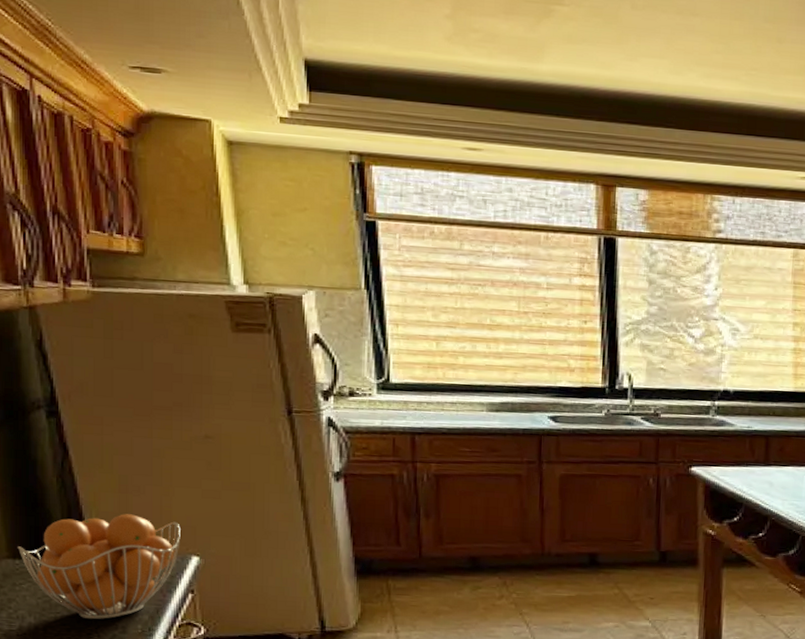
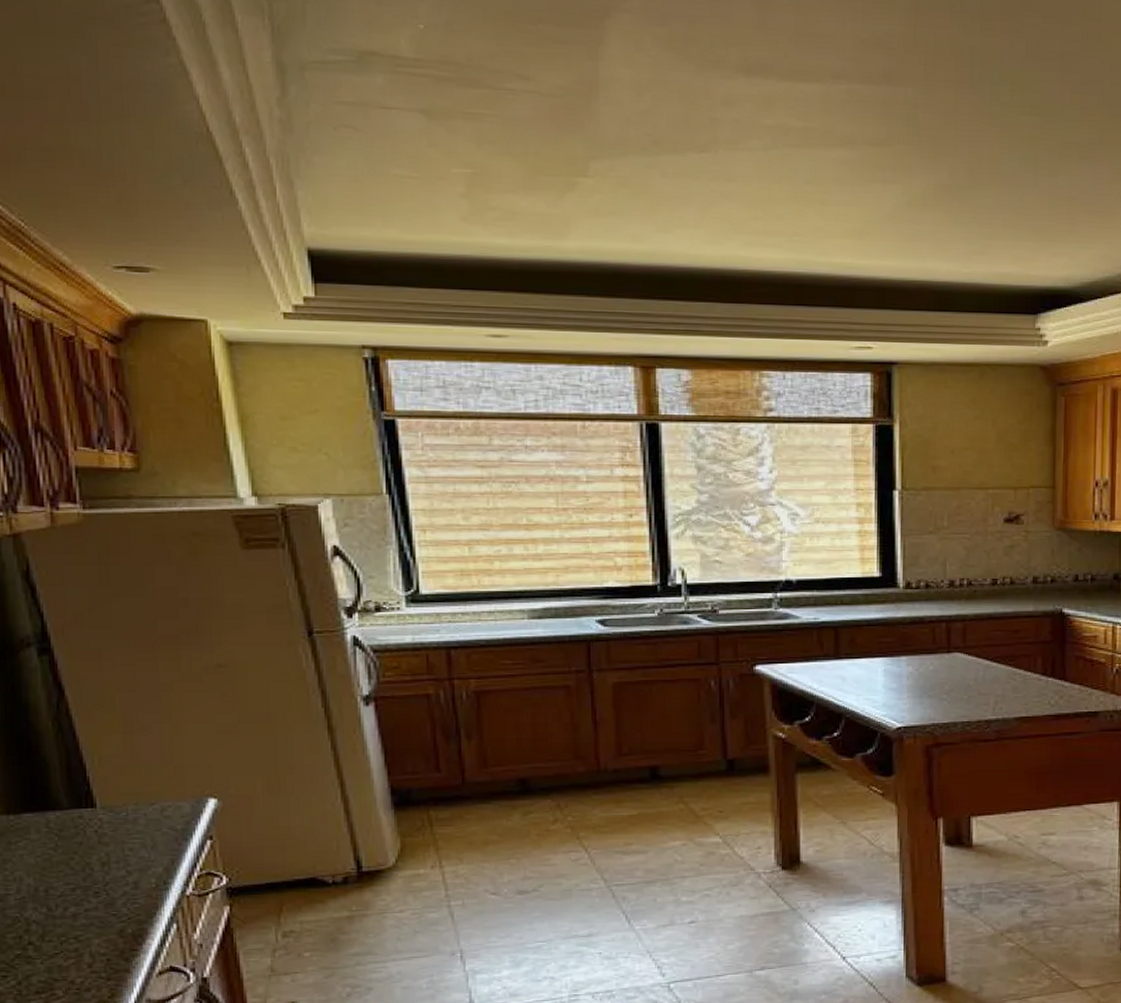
fruit basket: present [17,514,180,620] -> none [11,756,195,877]

